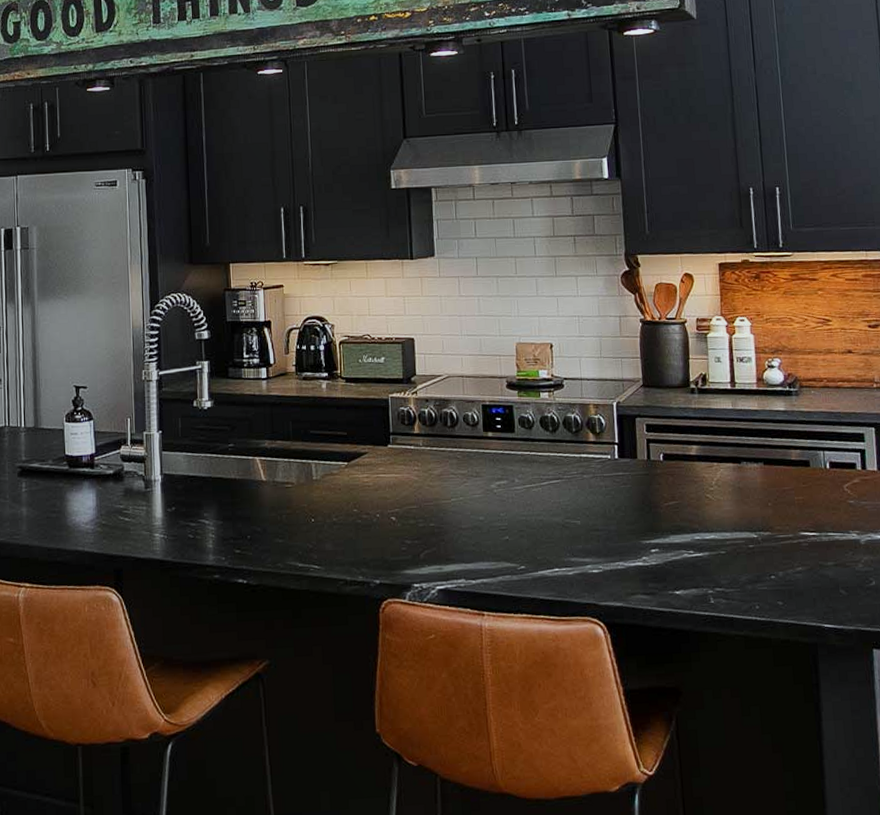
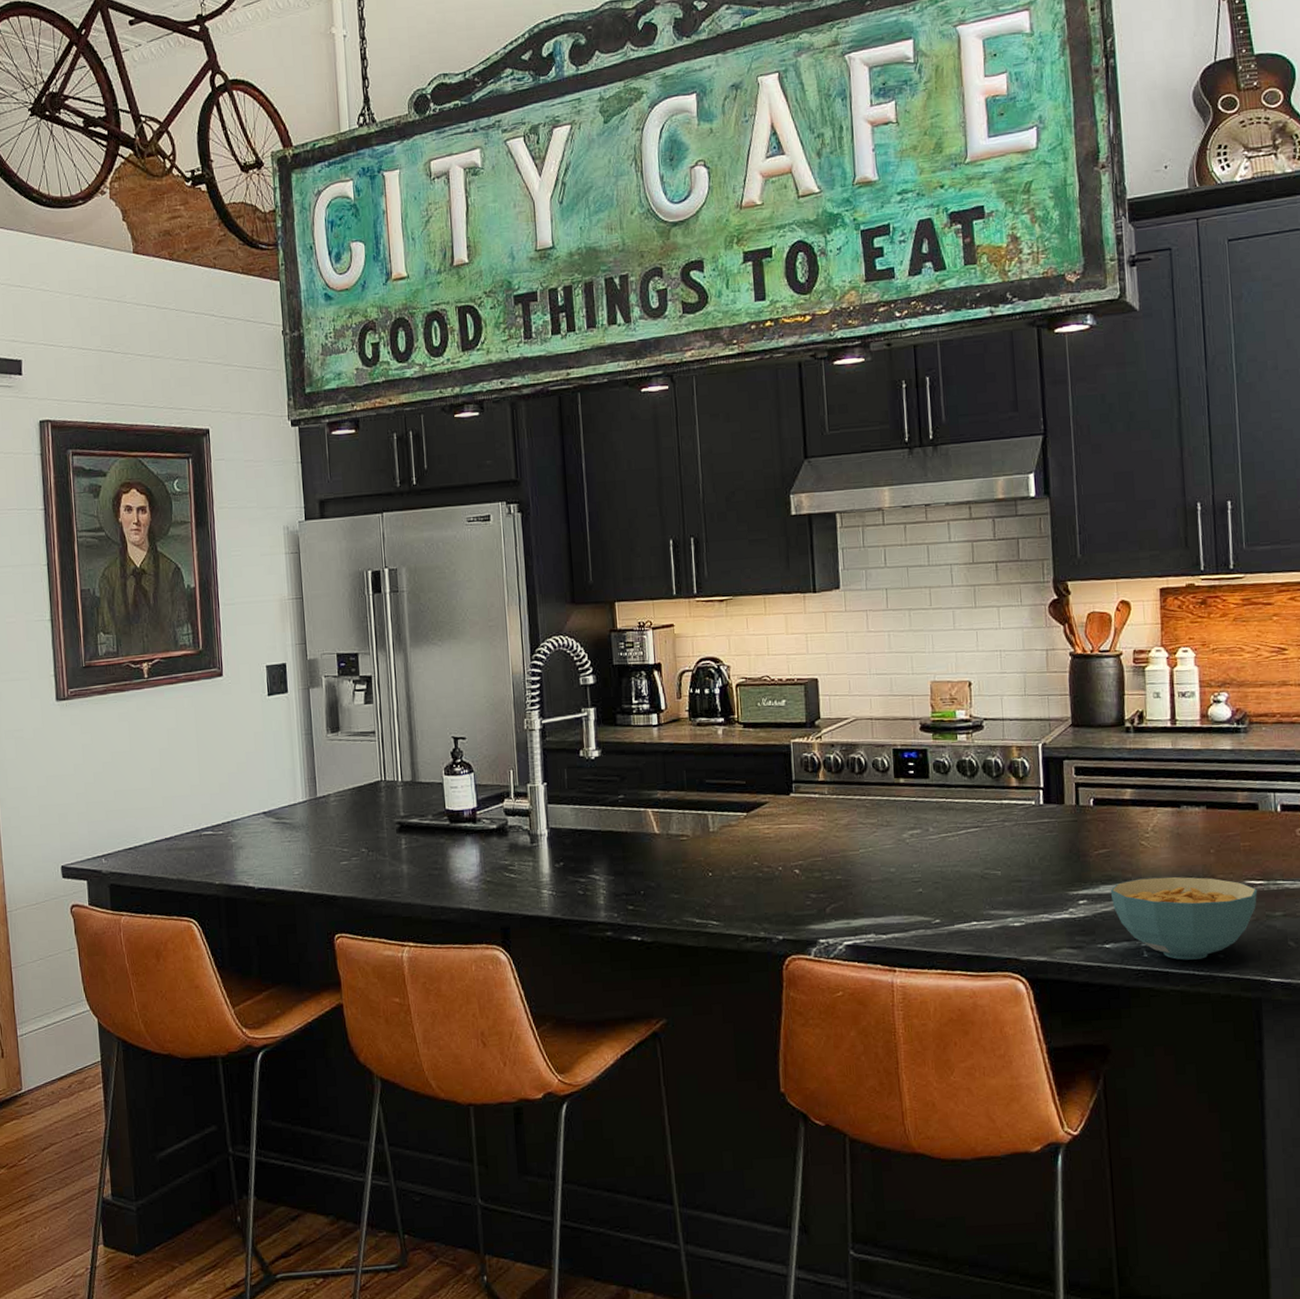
cereal bowl: none [679,527,811,607] -> present [1110,876,1258,960]

